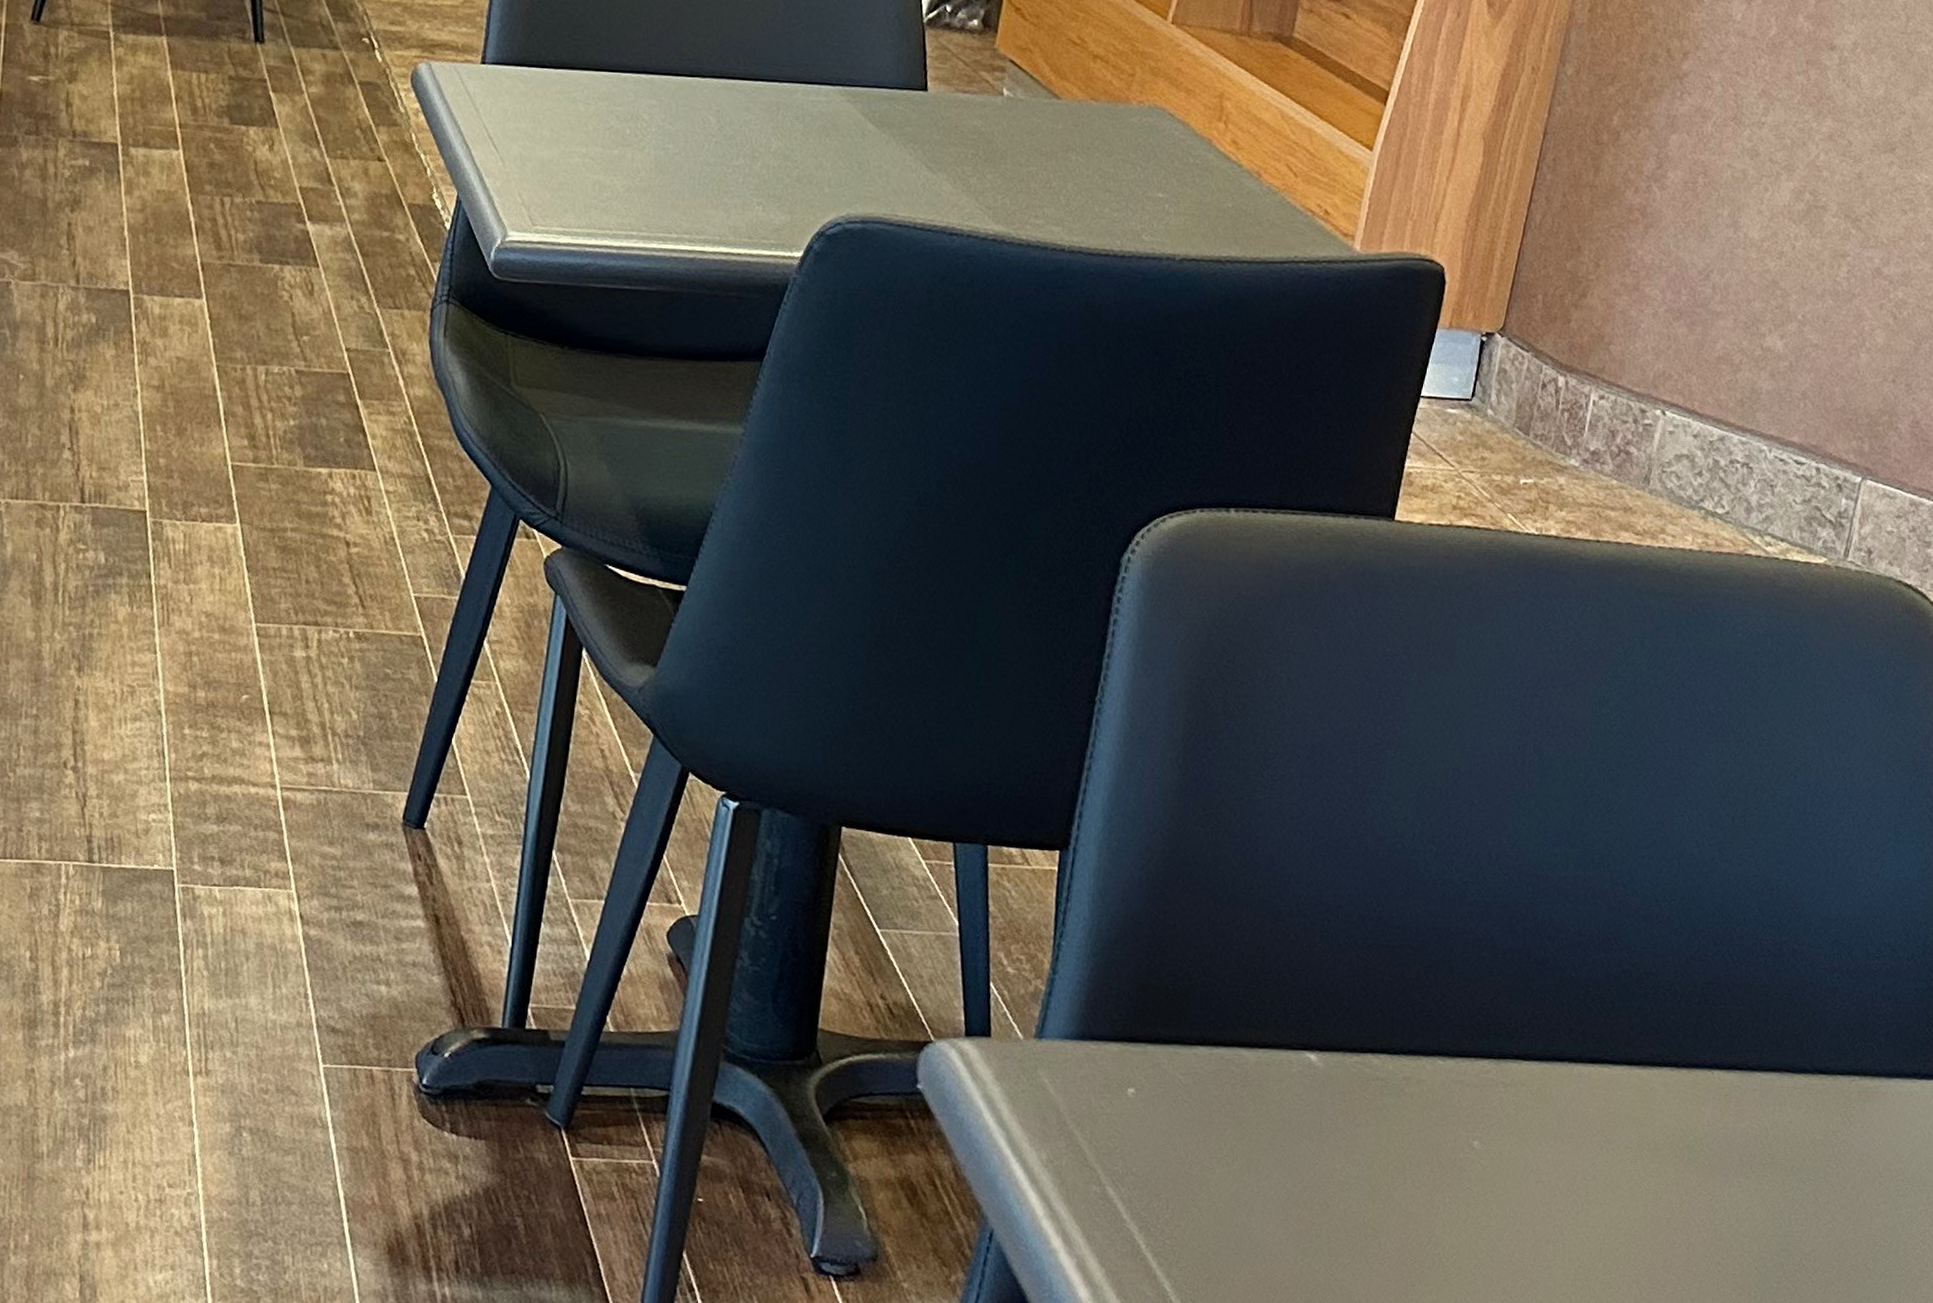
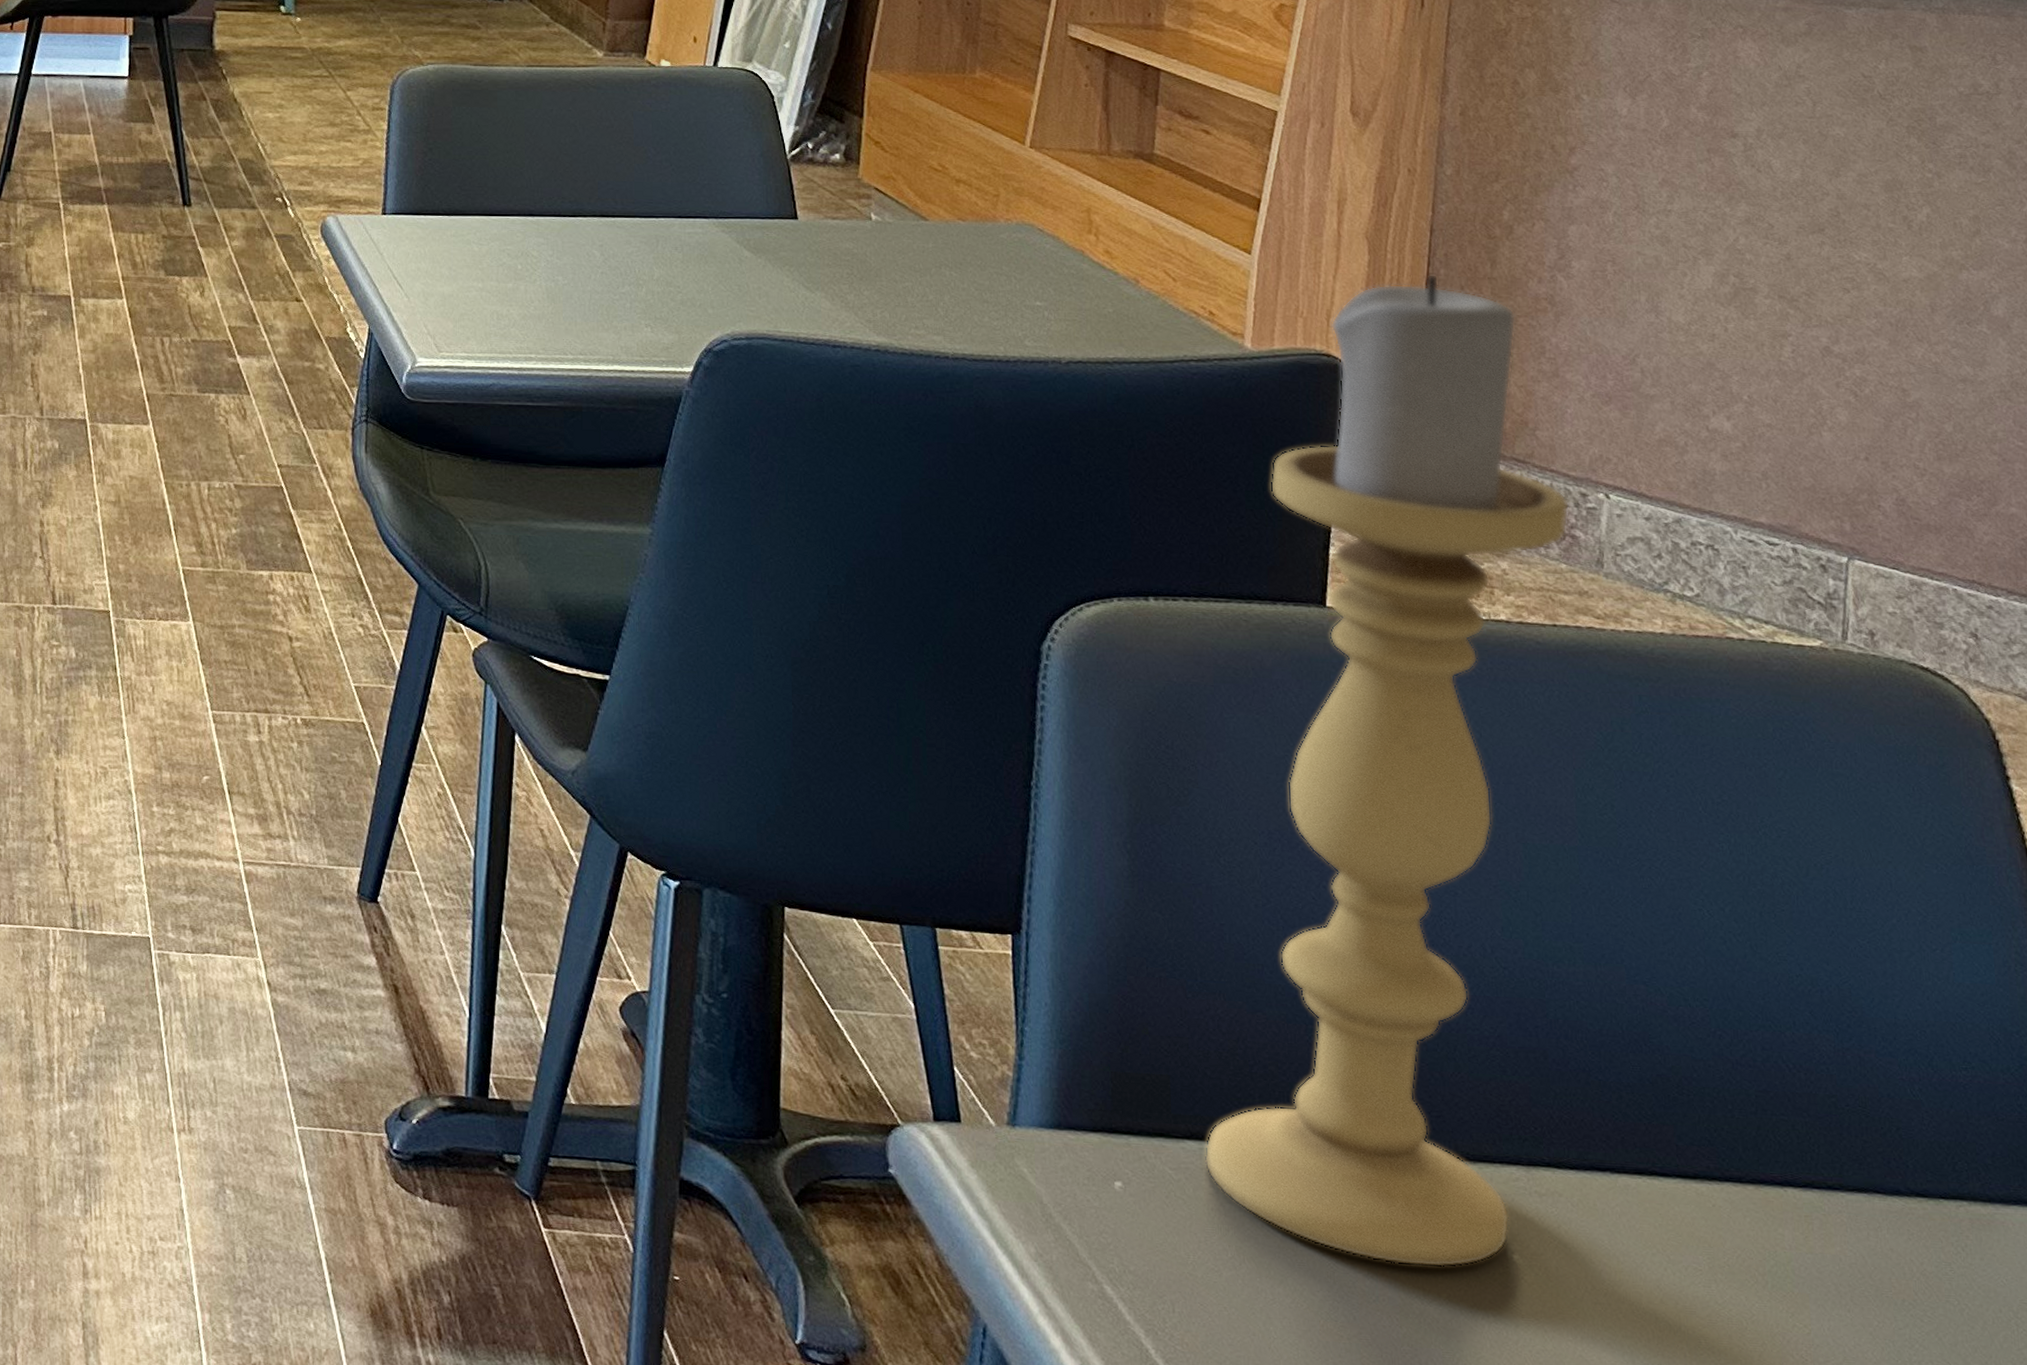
candle holder: none [1212,178,1629,1156] -> present [1204,273,1570,1268]

